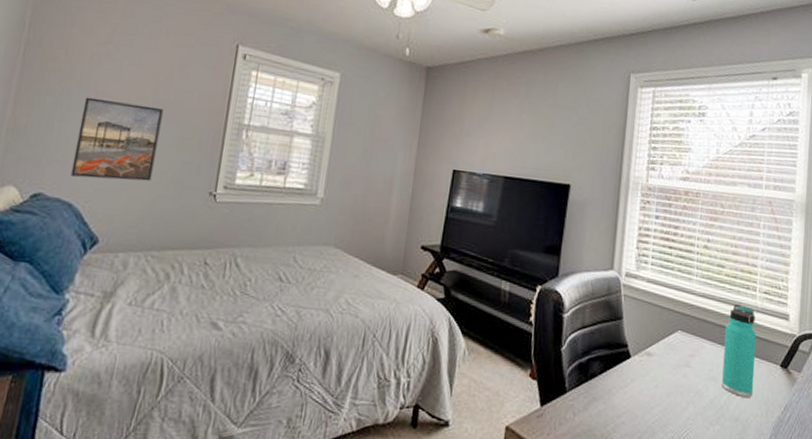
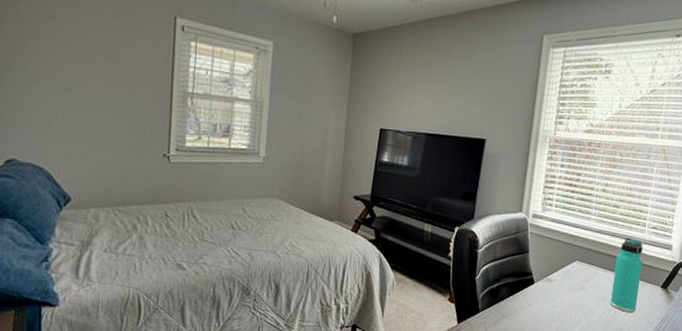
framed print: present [70,97,163,182] -> none [37,70,113,146]

